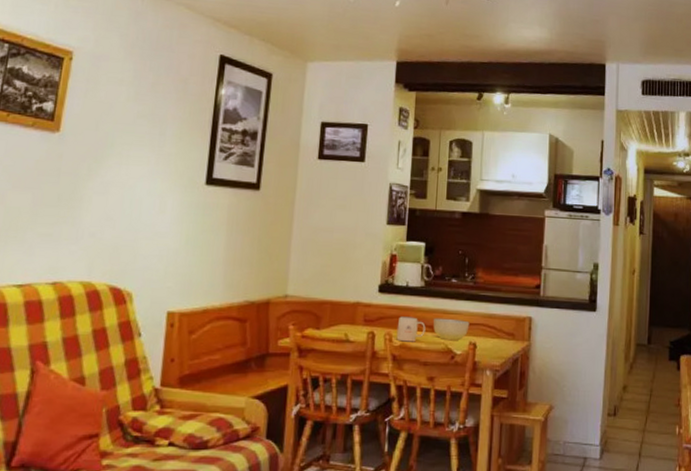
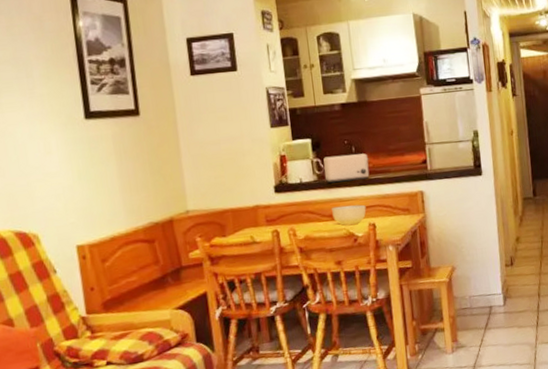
mug: present [396,316,426,342] -> none [298,210,326,234]
toaster: none [432,264,481,296] -> present [323,153,370,184]

